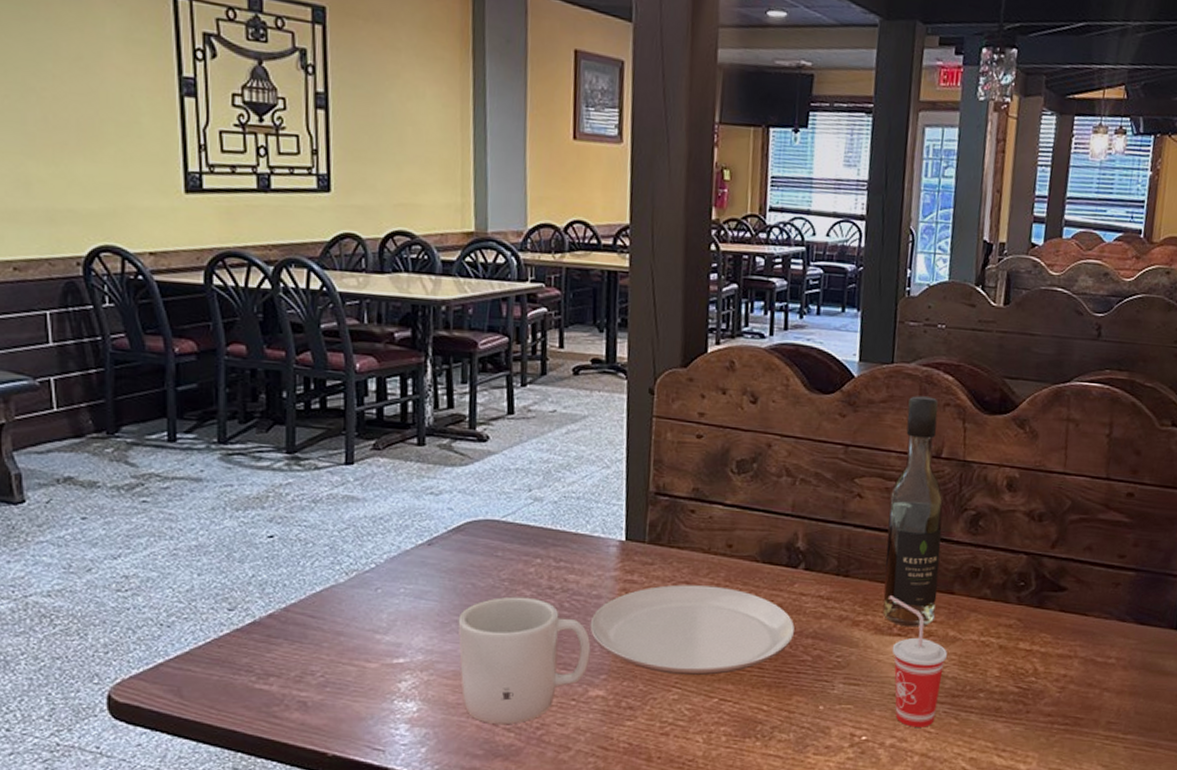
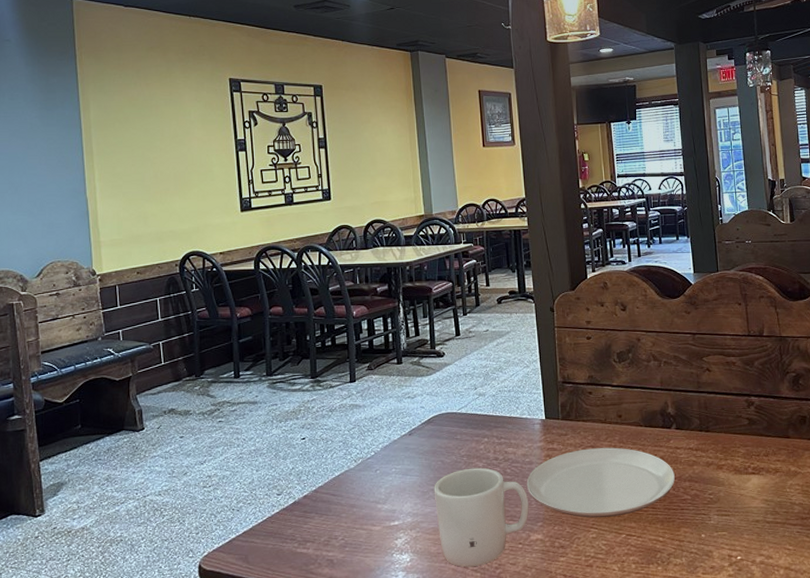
bottle: present [882,396,944,628] -> none [730,293,779,467]
beverage cup: present [889,595,947,727] -> none [741,443,792,546]

